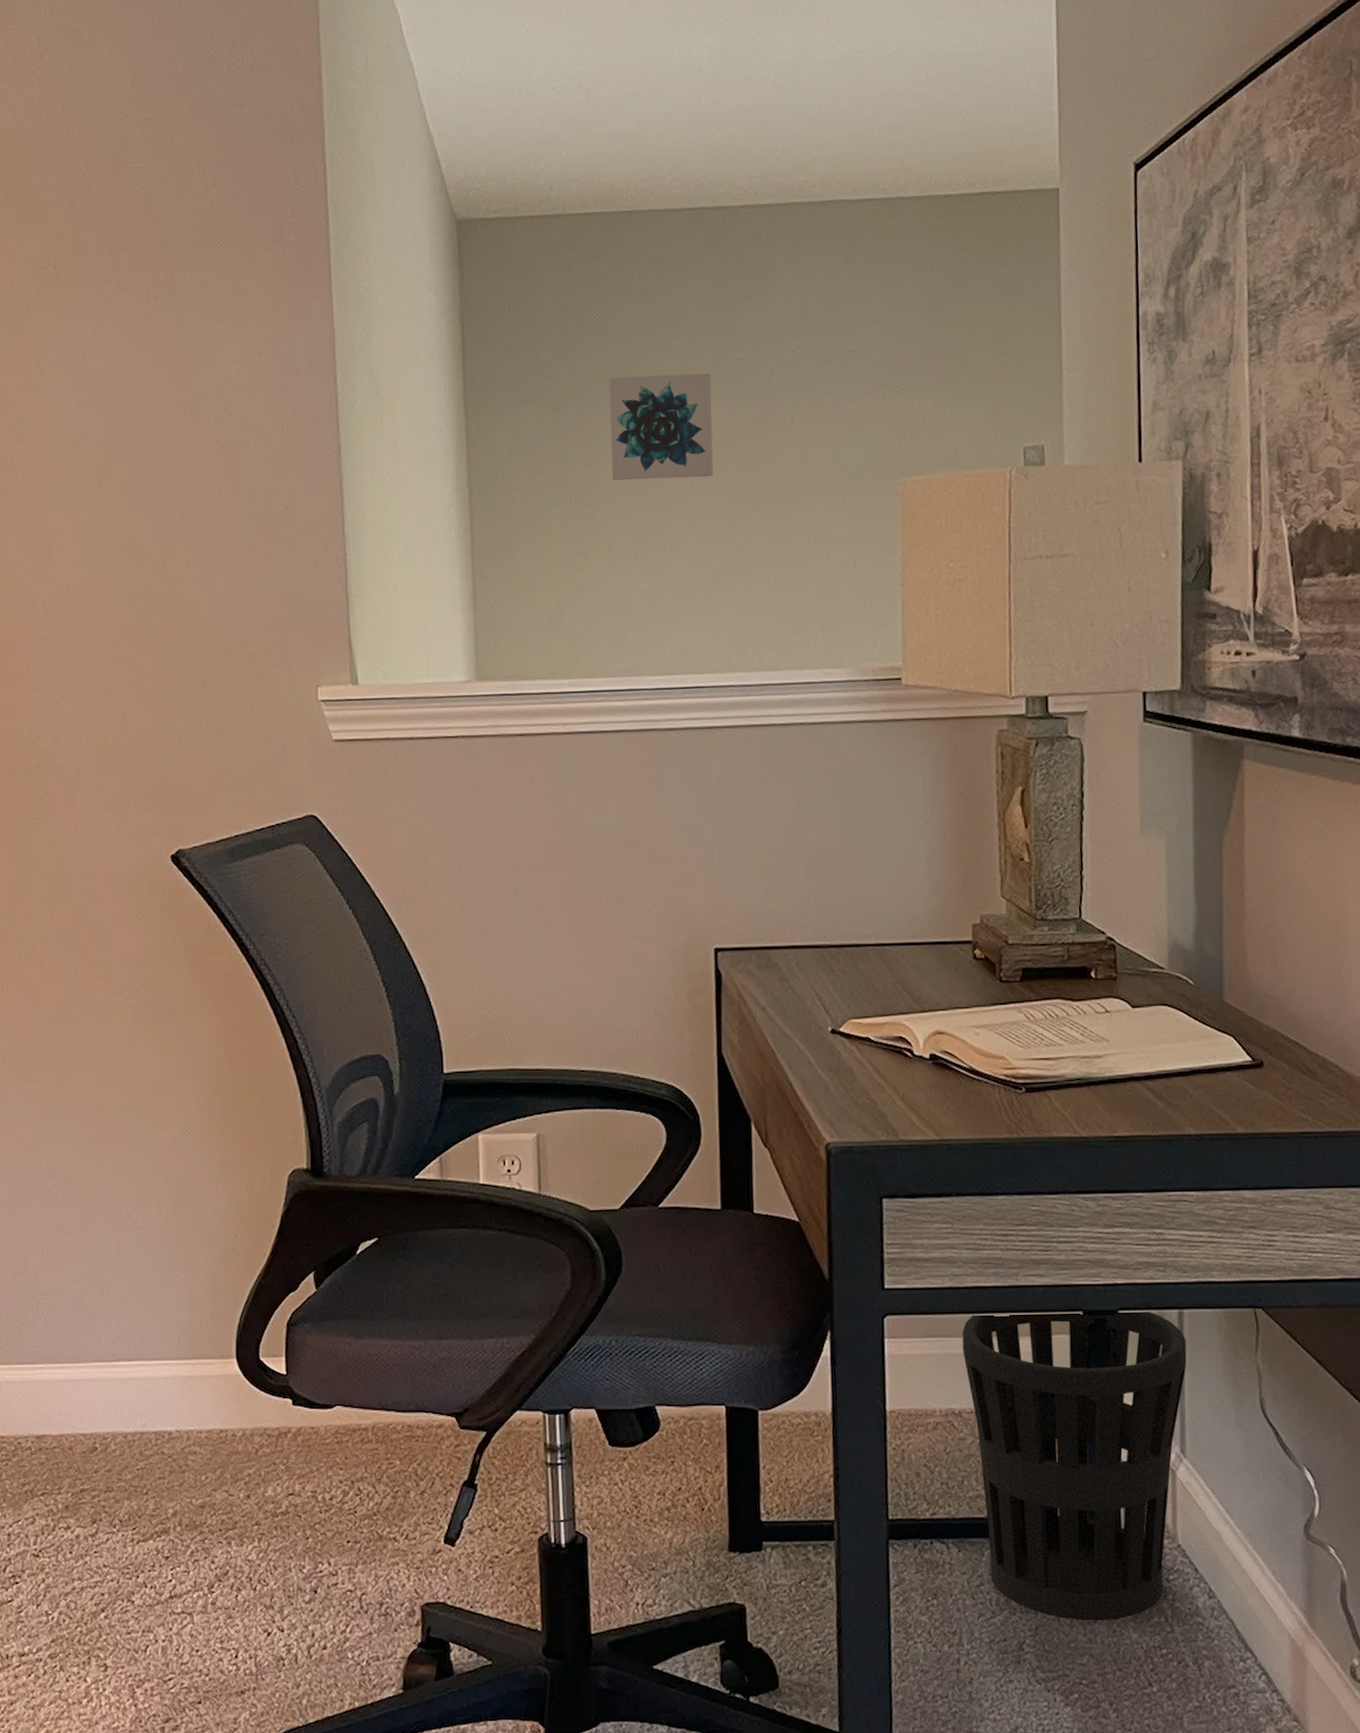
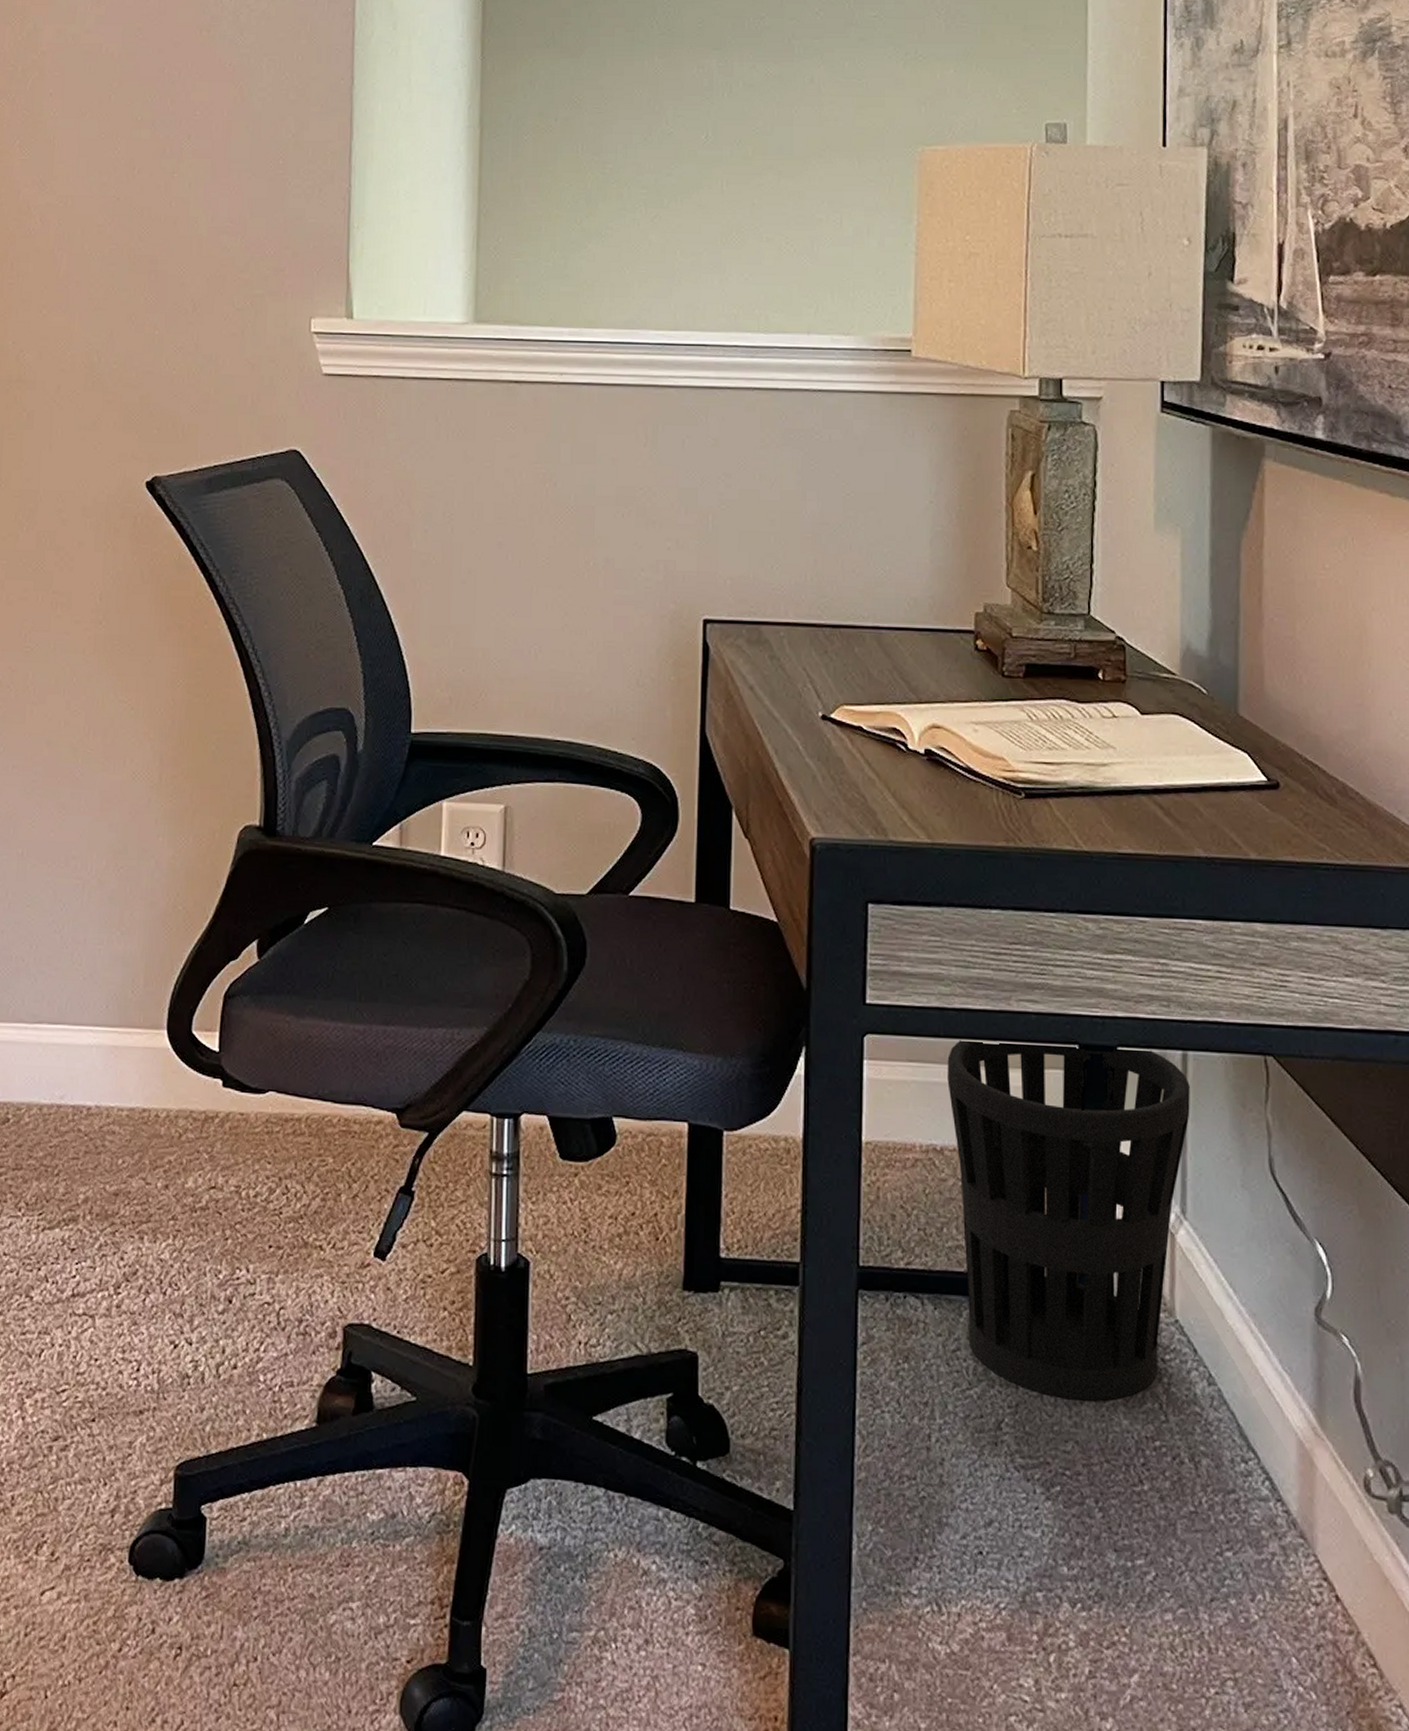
wall art: present [609,373,714,481] -> none [626,27,731,133]

